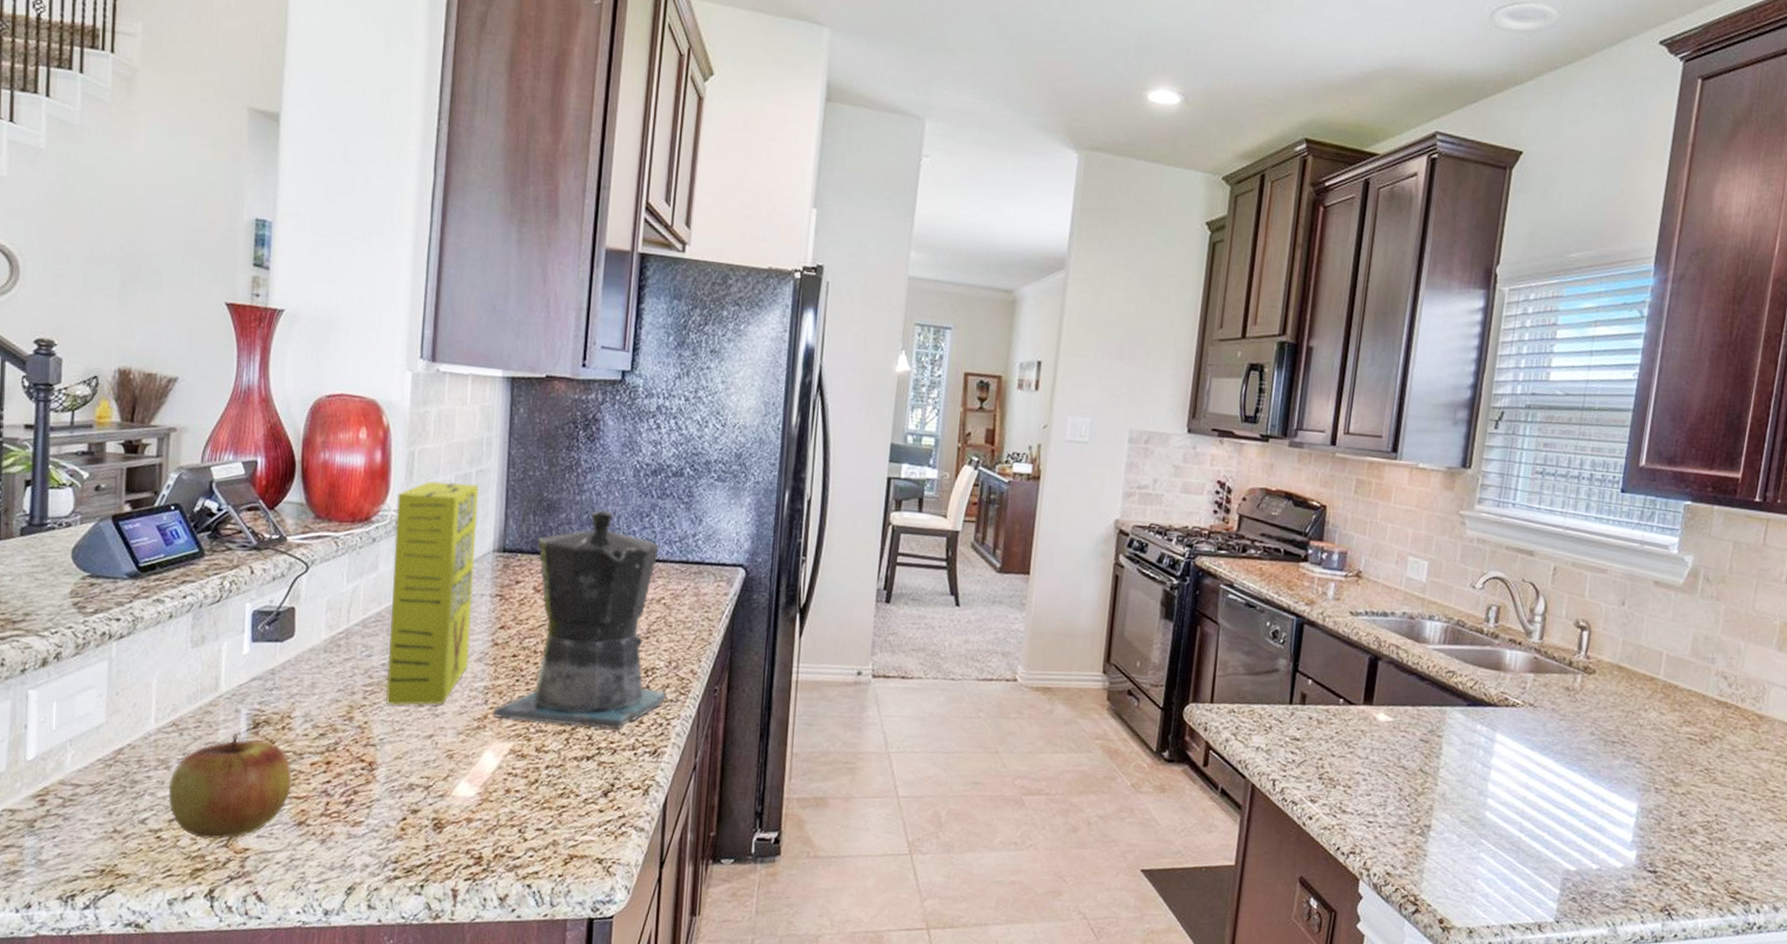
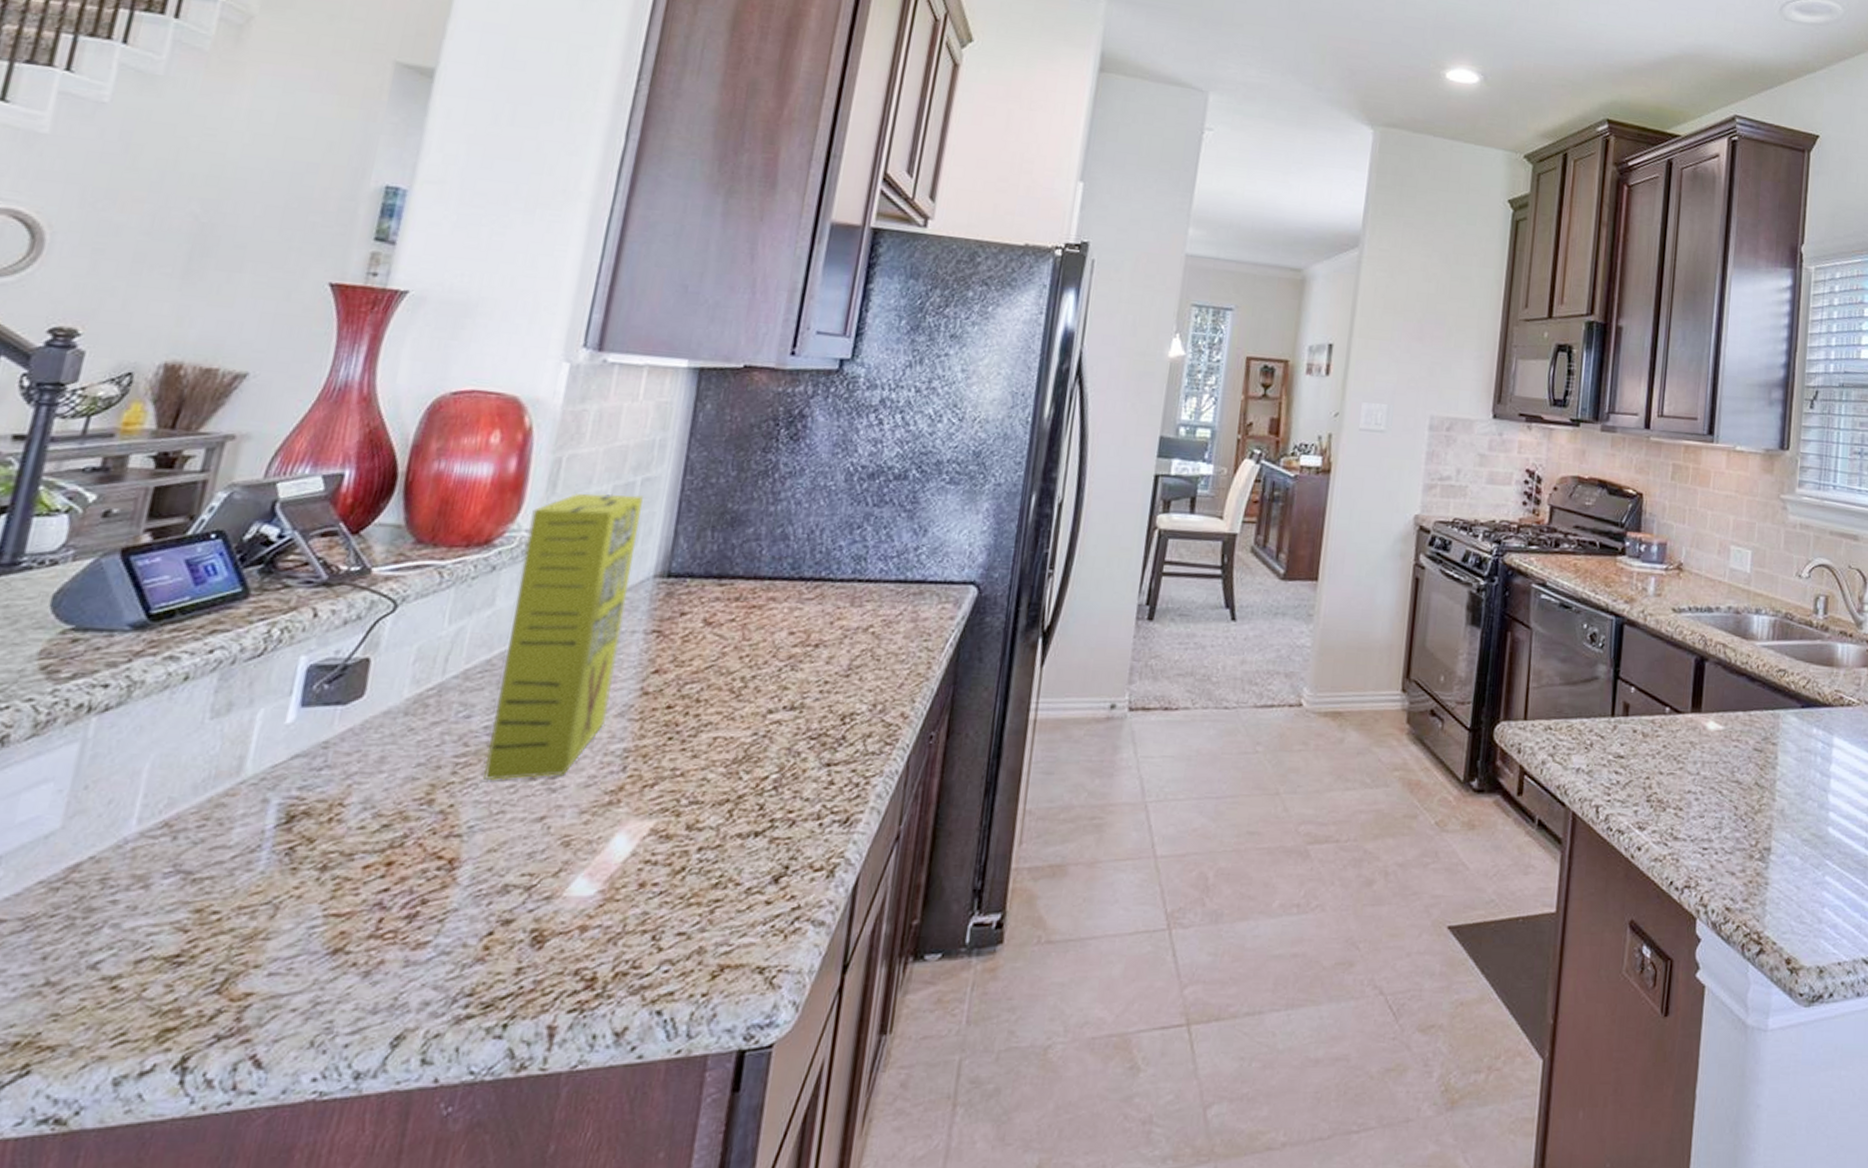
apple: present [169,733,292,839] -> none [139,832,333,983]
coffee maker: present [493,510,667,729] -> none [632,522,871,794]

